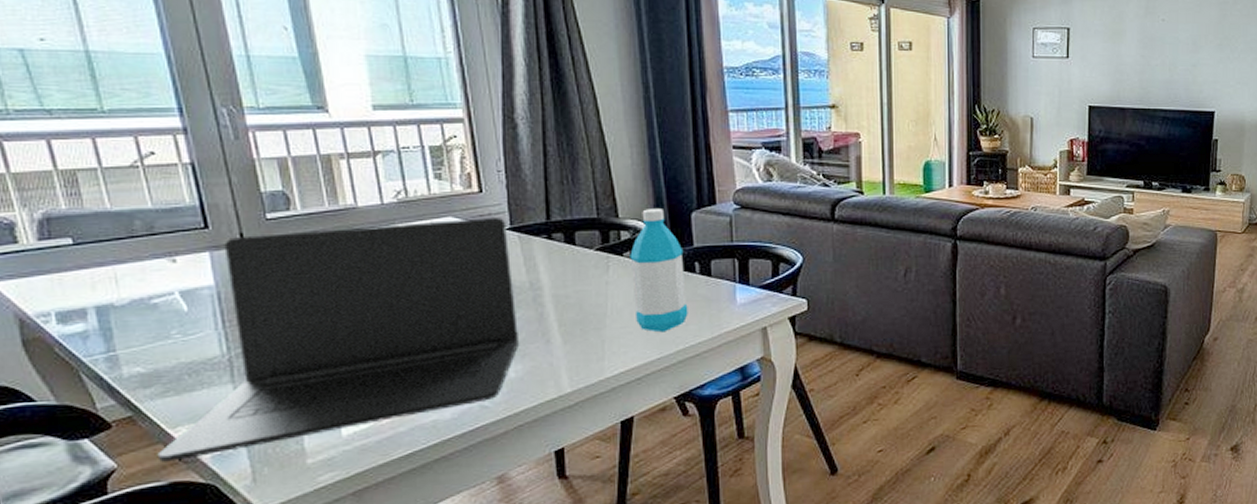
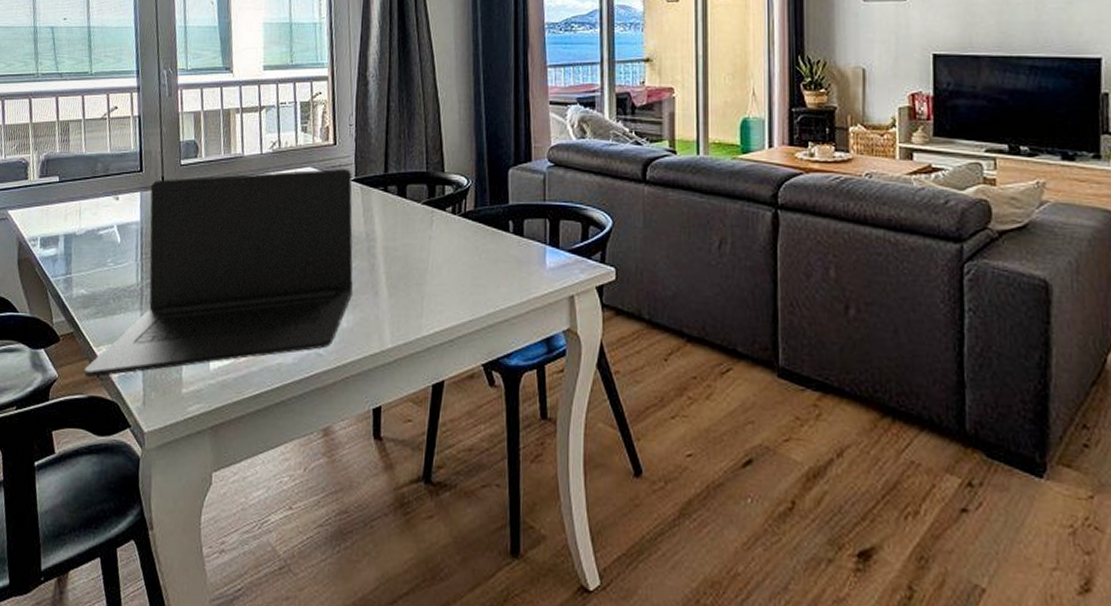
water bottle: present [630,209,688,333] -> none [451,164,500,293]

